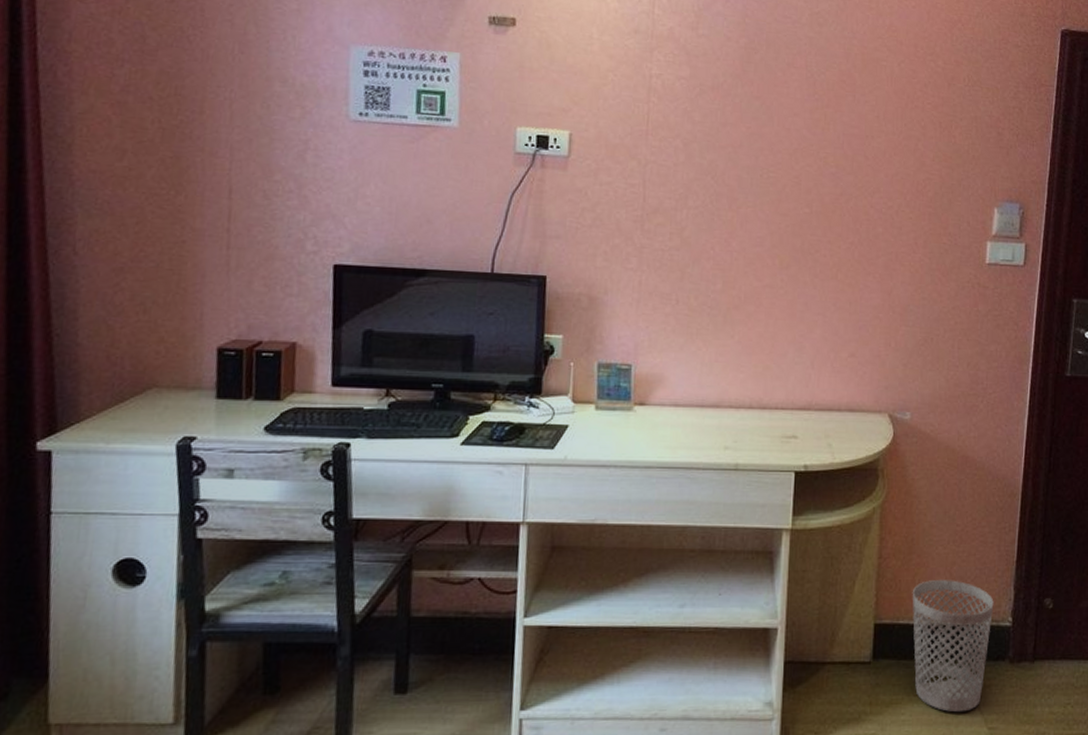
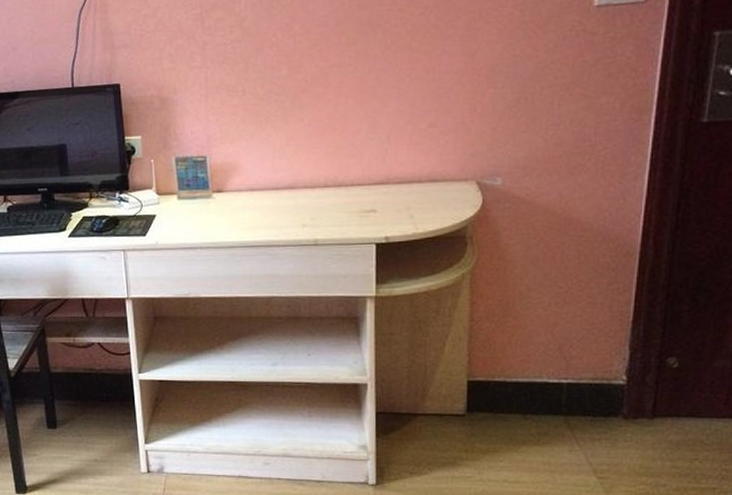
wastebasket: present [912,580,994,713] -> none [508,340,605,462]

